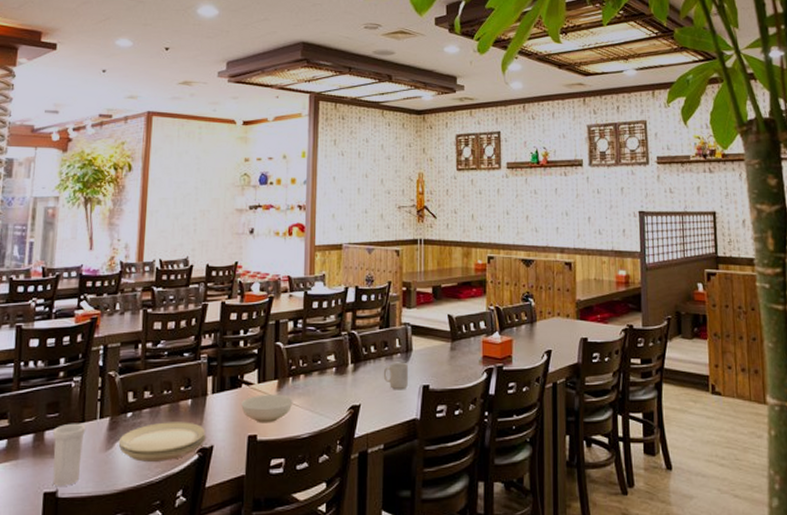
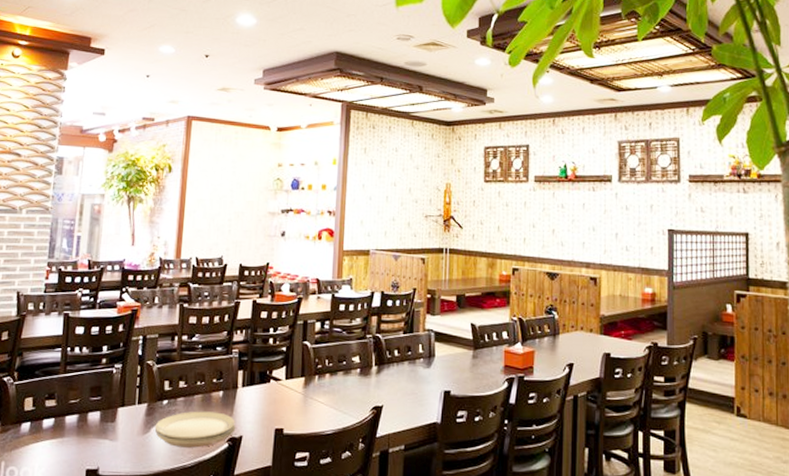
cup: present [52,423,86,486] -> none [94,407,126,465]
bowl: present [241,394,293,424] -> none [269,390,319,418]
cup: present [383,362,408,390] -> none [406,366,430,394]

